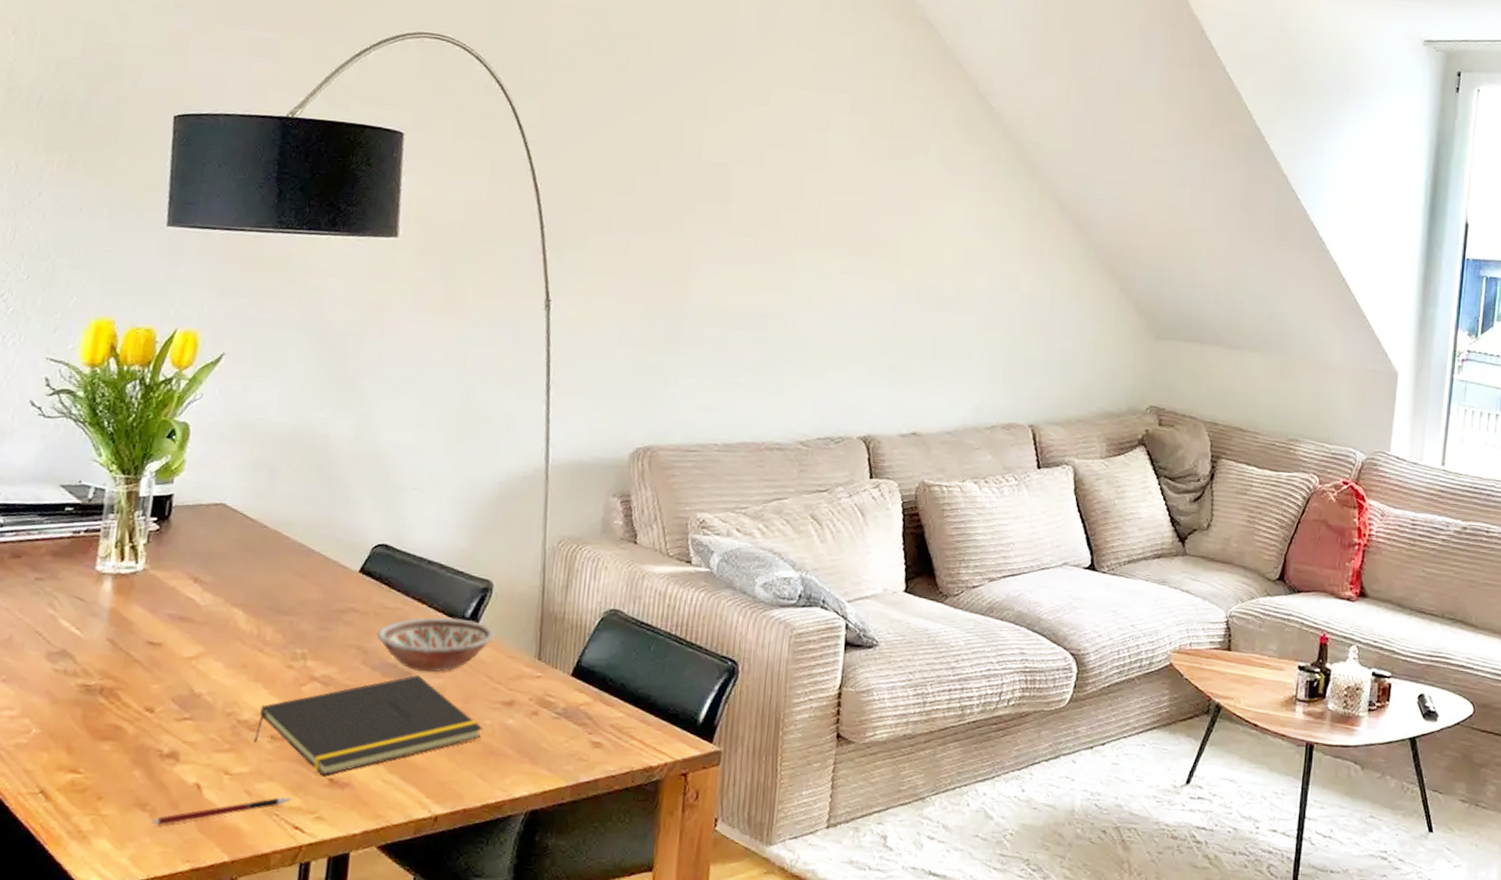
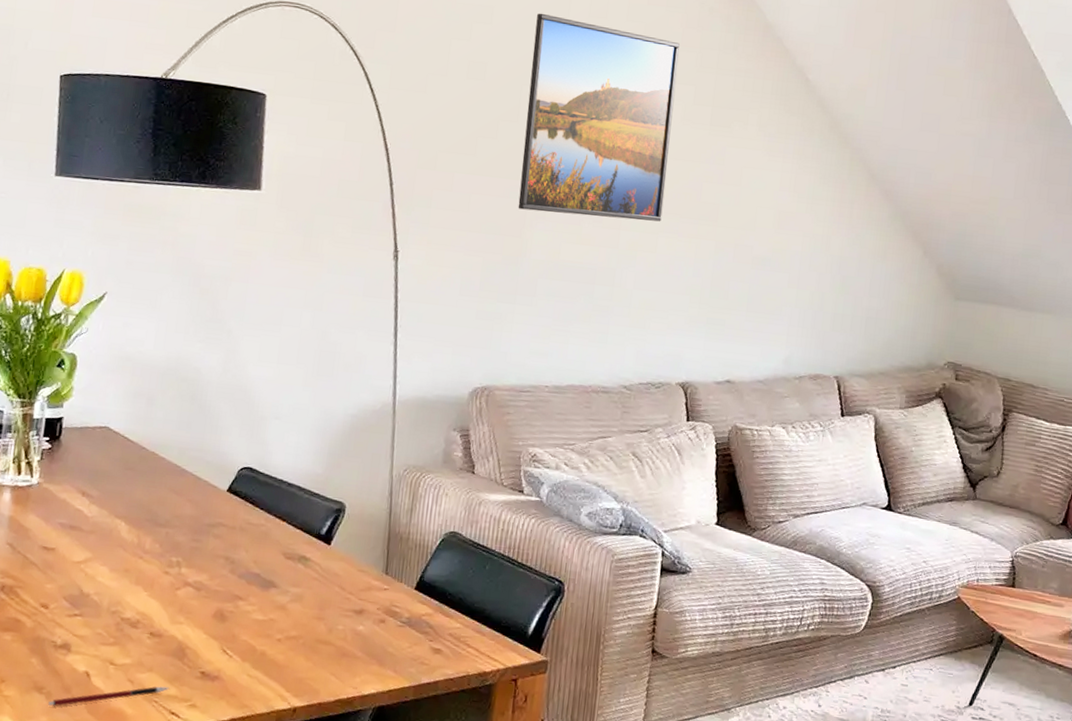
notepad: present [253,675,483,776] -> none [135,584,336,670]
bowl: present [377,617,495,673] -> none [242,533,347,582]
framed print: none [681,41,854,262] -> present [518,13,680,222]

